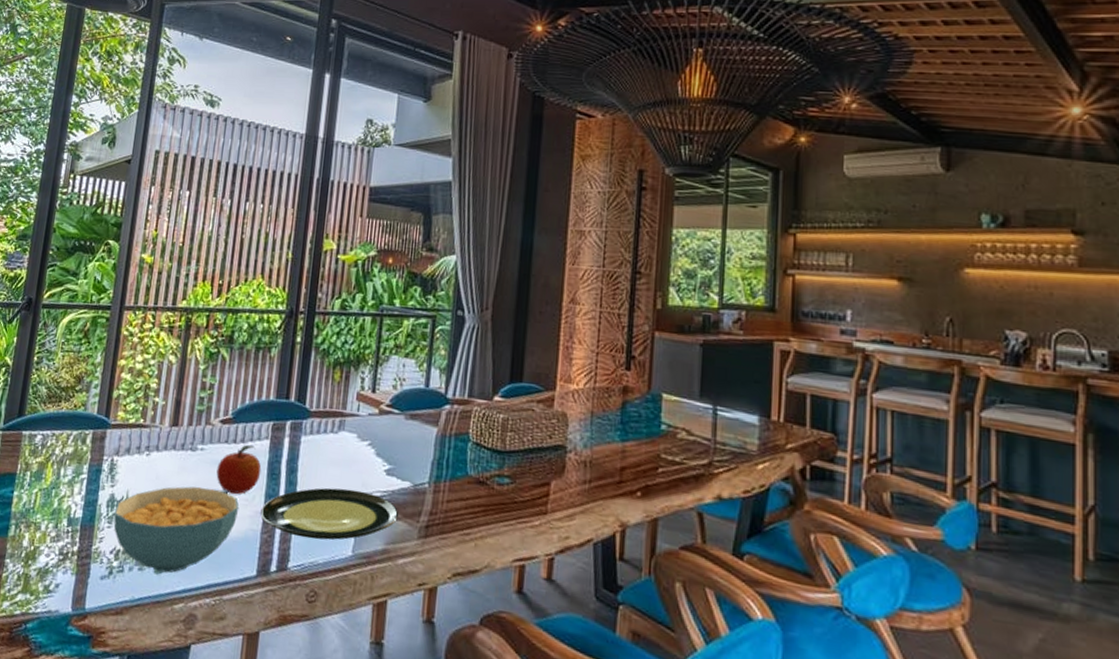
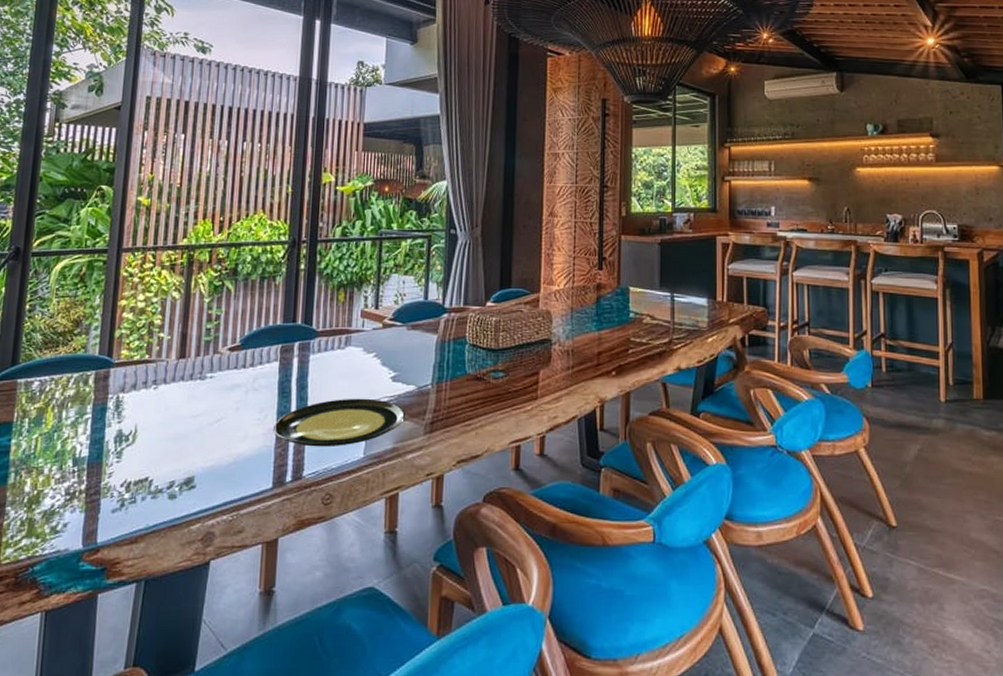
cereal bowl: present [113,486,239,573] -> none [122,412,252,498]
fruit: present [216,444,262,495] -> none [227,368,272,416]

